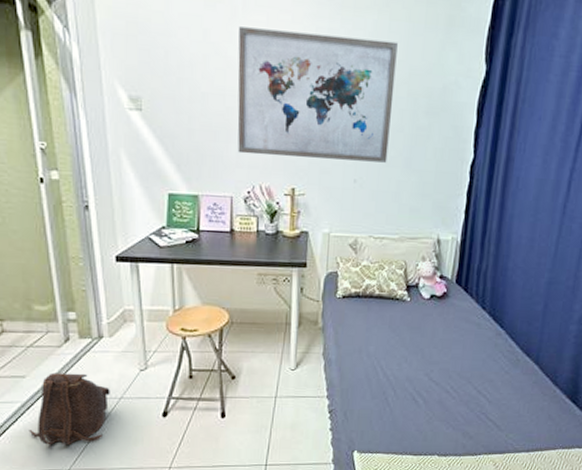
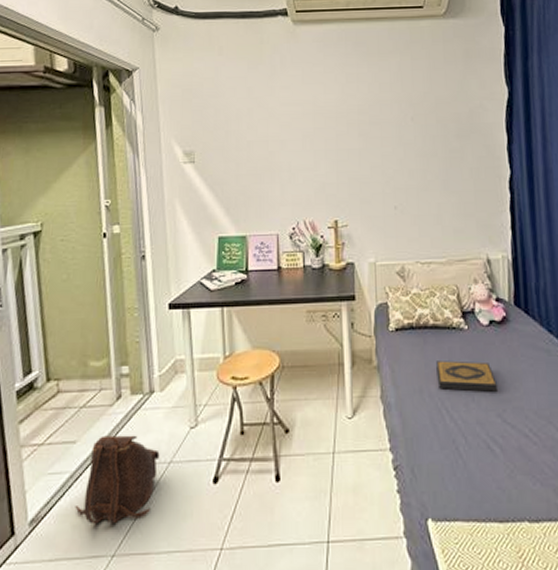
wall art: present [237,26,398,163] -> none [278,77,425,192]
hardback book: none [376,326,429,355] -> present [436,360,497,392]

